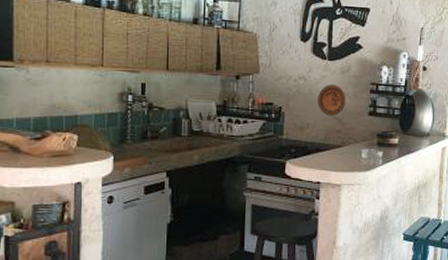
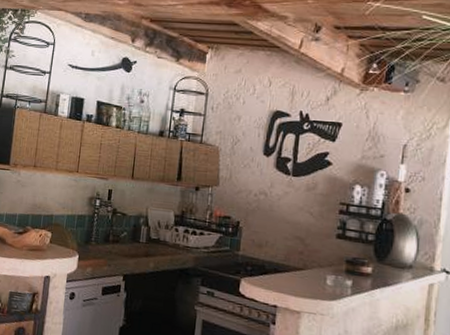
decorative plate: present [317,84,346,116] -> none [278,201,311,236]

